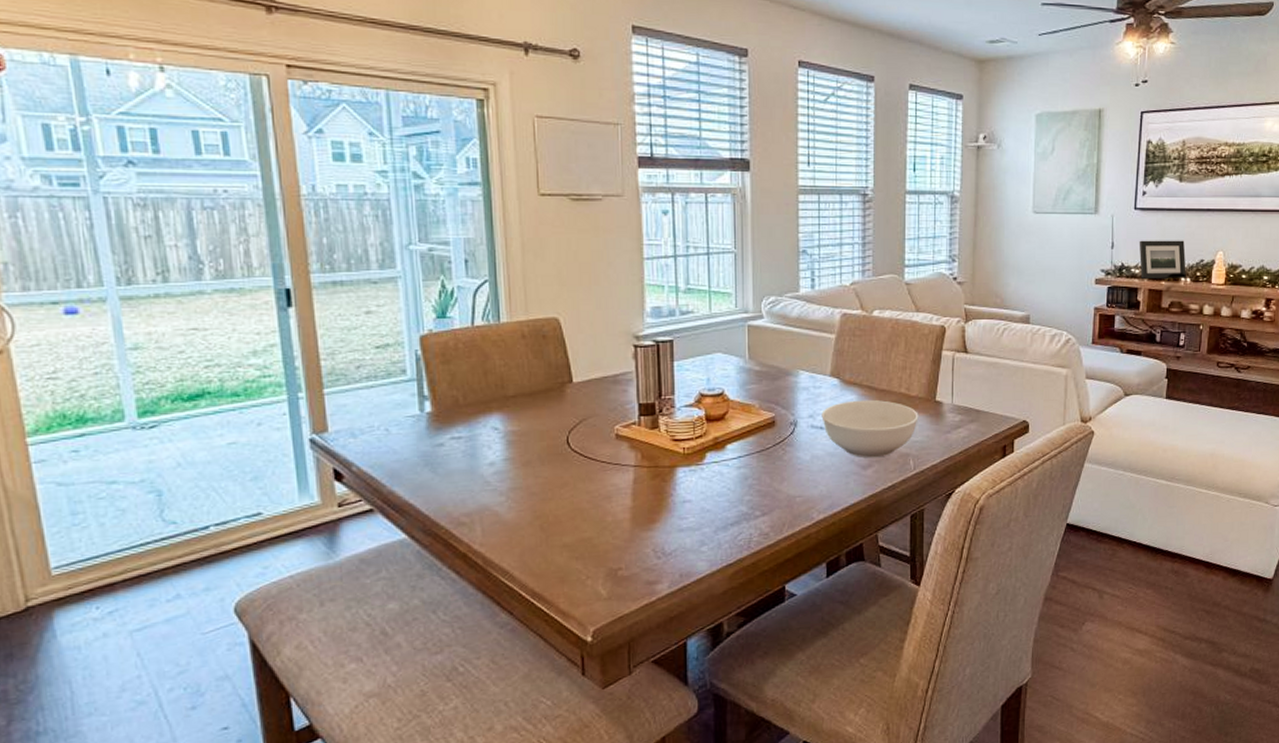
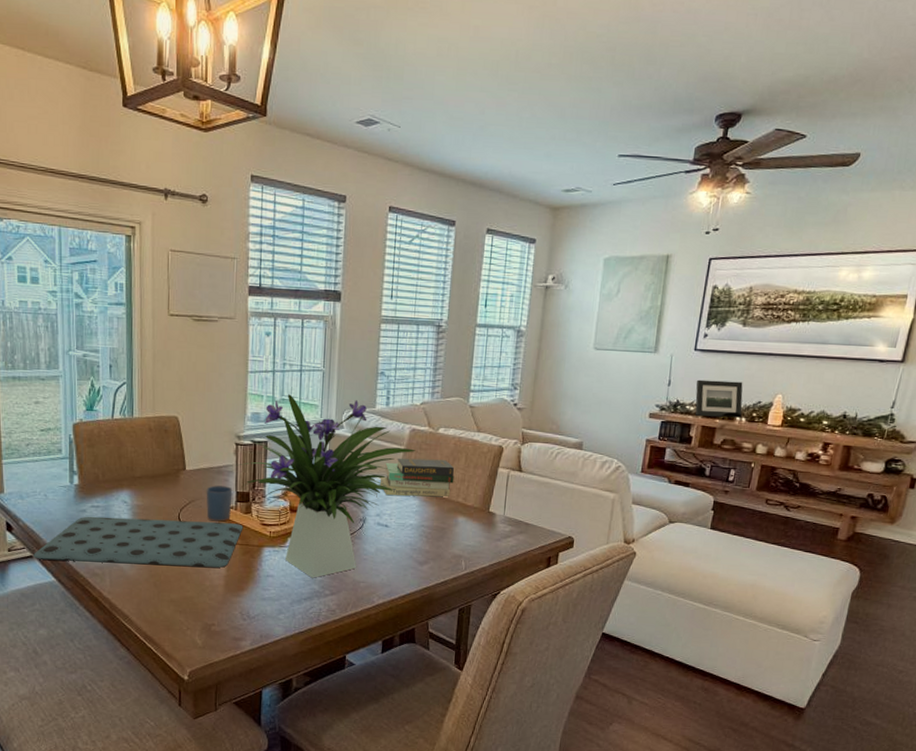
placemat: none [374,442,650,513] -> present [33,516,243,568]
mug: none [600,398,634,442] -> present [206,485,233,522]
flower arrangement: none [636,282,849,498] -> present [236,394,416,578]
books: none [810,346,894,393] -> present [379,458,454,497]
bowl: present [821,399,919,458] -> none [387,505,473,556]

